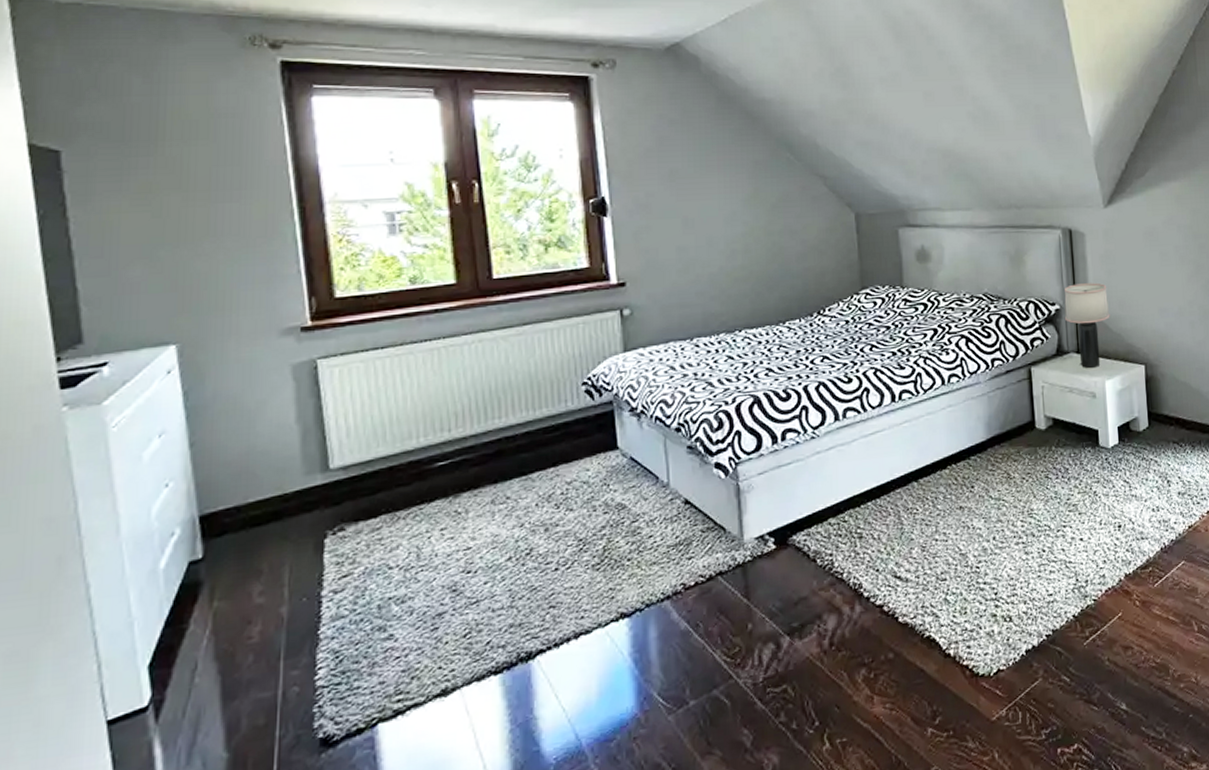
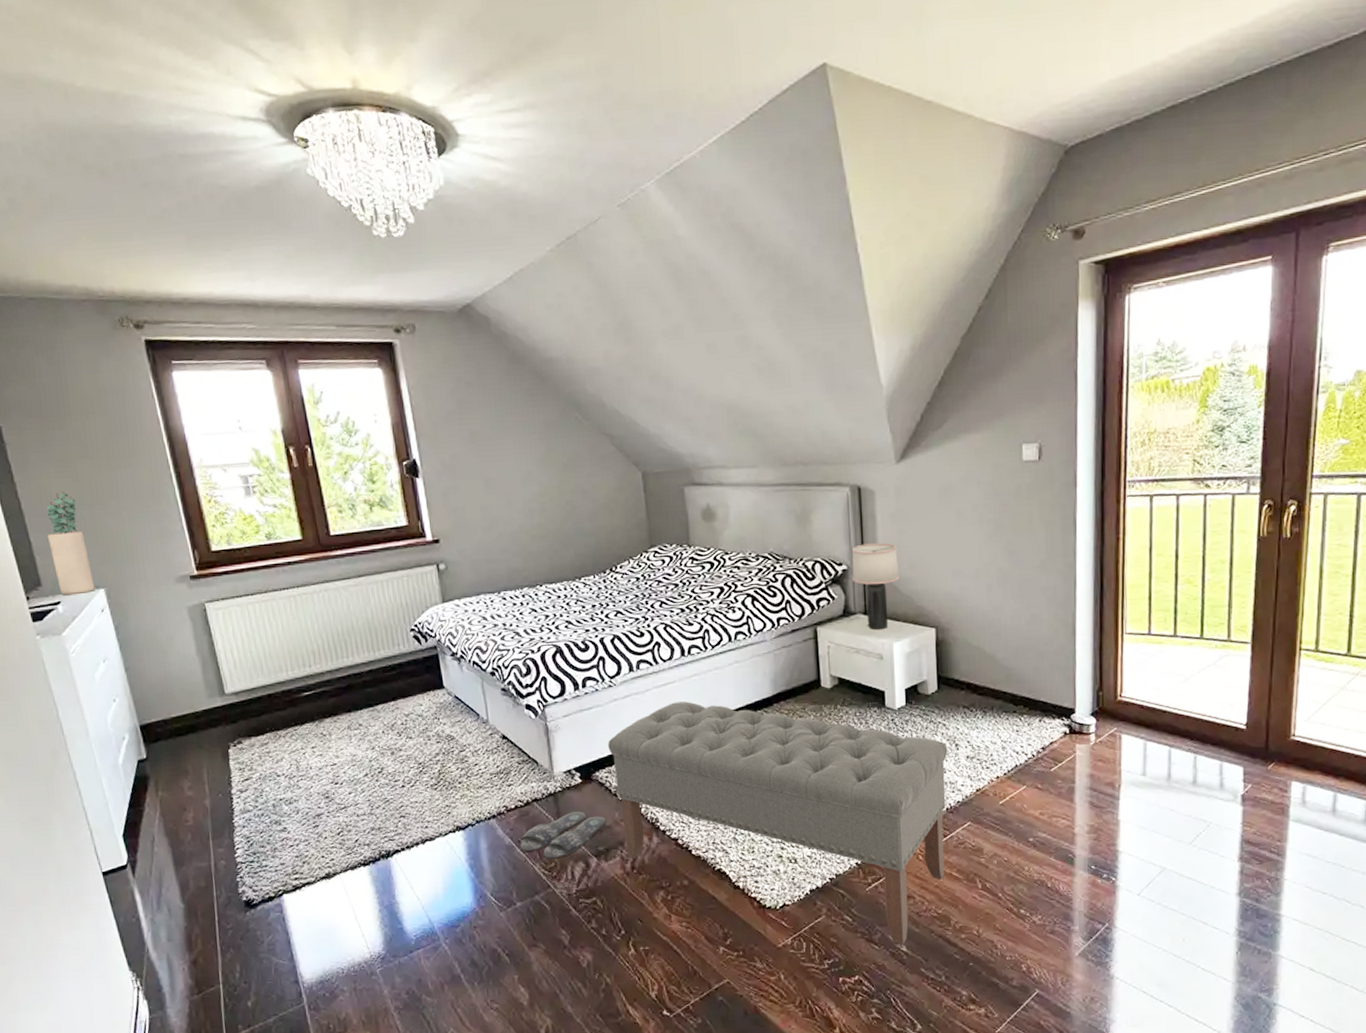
vase: none [102,228,163,355] -> present [46,492,95,596]
slippers: none [698,583,802,643] -> present [520,811,606,859]
bench: none [808,450,1162,703] -> present [608,701,948,945]

